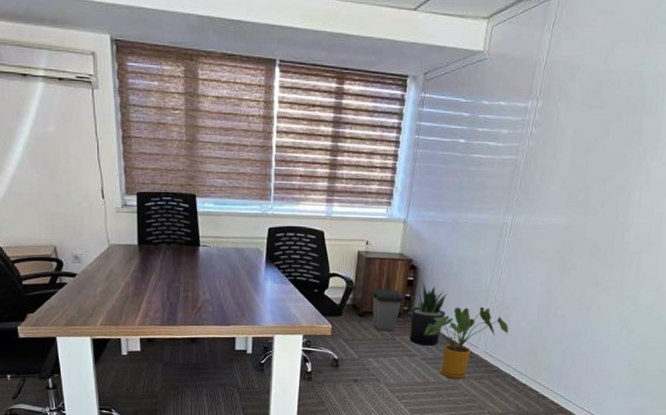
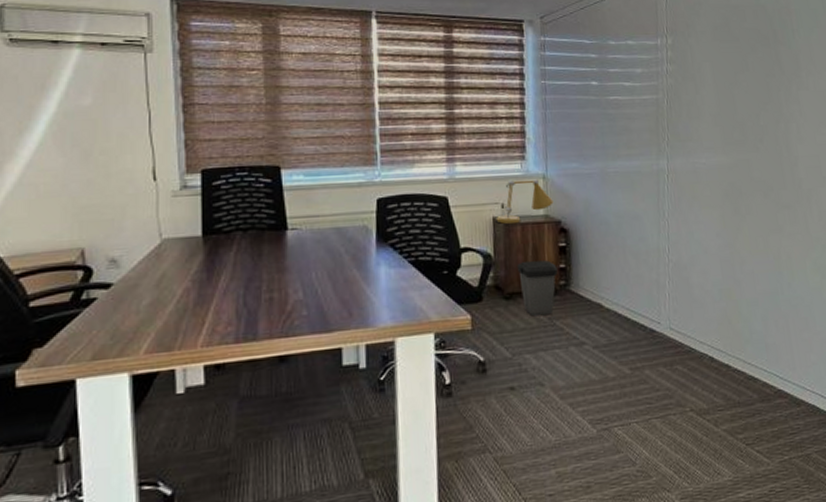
table lamp: none [360,221,409,259] -> present [495,179,554,225]
planter: present [409,282,448,346] -> none [569,247,612,329]
house plant: present [425,306,509,379] -> none [591,270,693,369]

